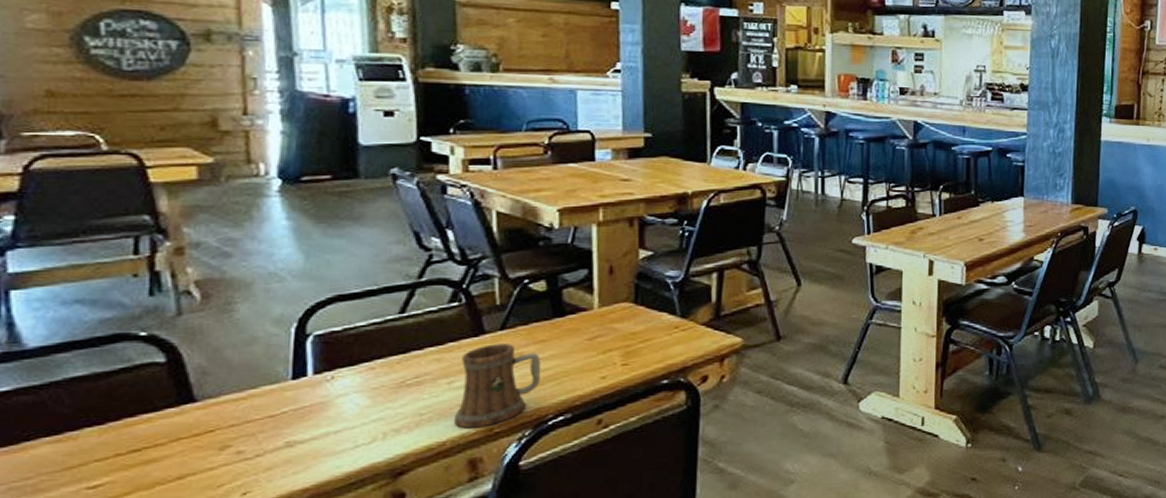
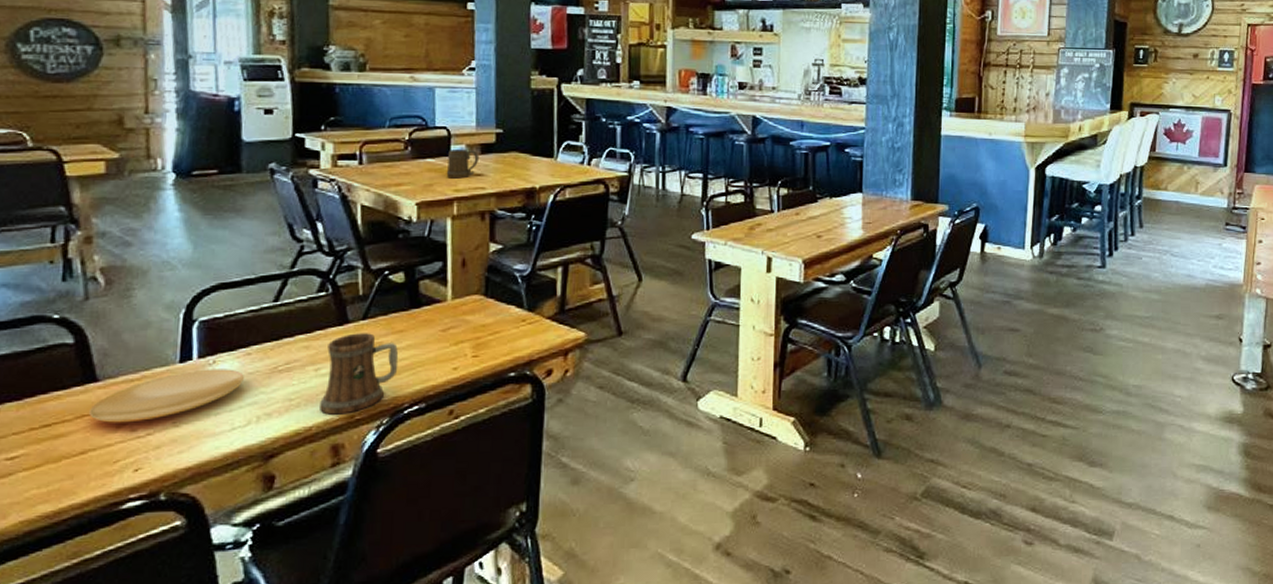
plate: none [187,384,367,446] -> present [89,369,244,423]
beer mug: none [590,153,626,184] -> present [446,148,479,179]

